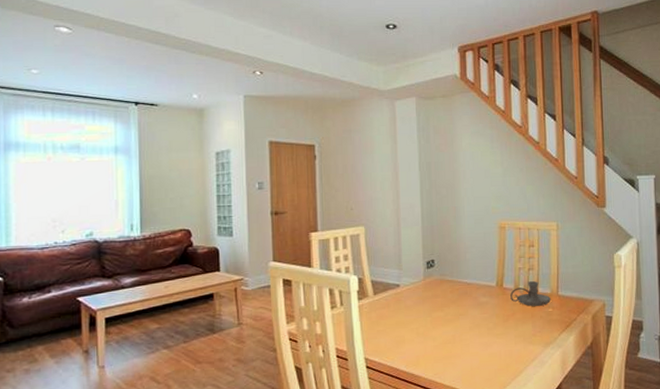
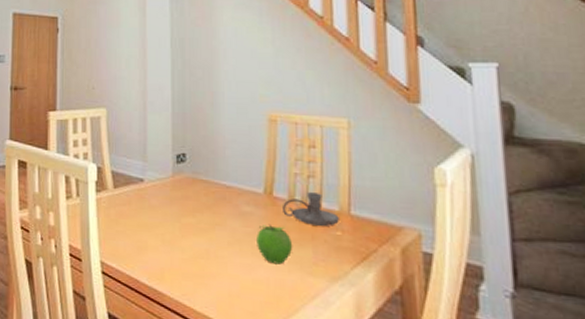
fruit: none [491,309,518,340] -> present [257,224,293,265]

